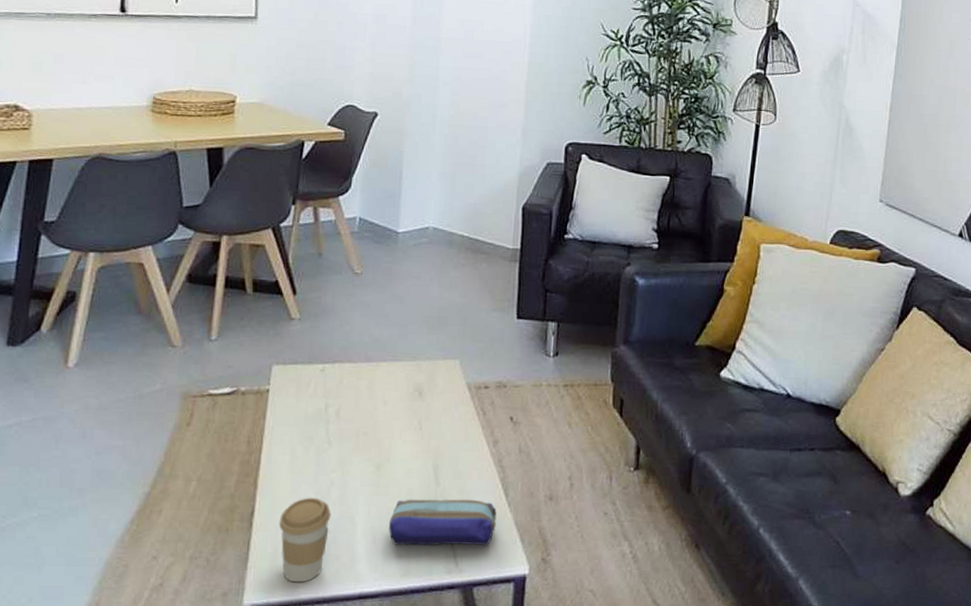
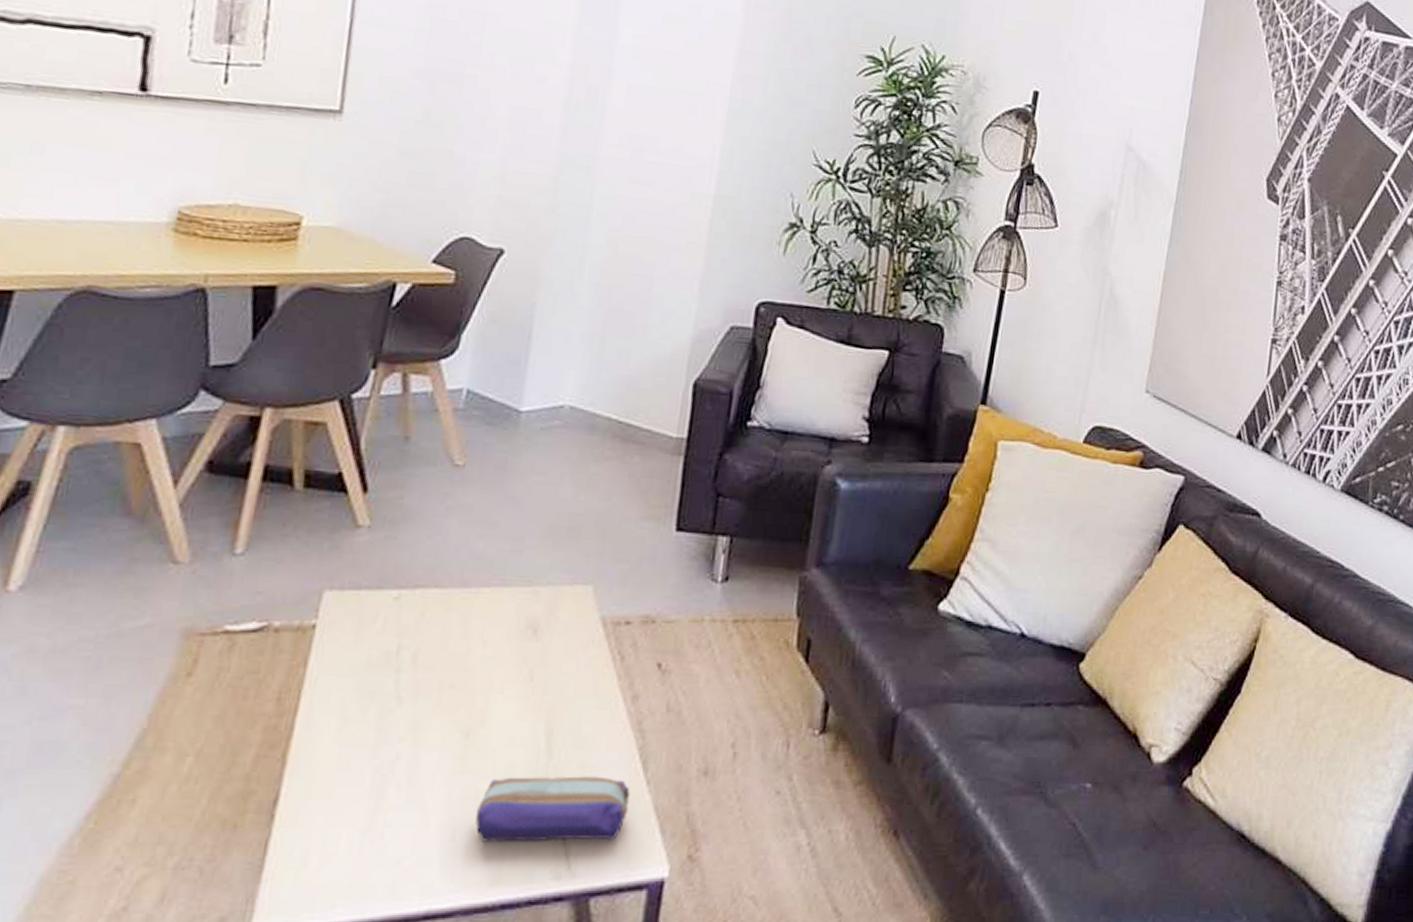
coffee cup: present [279,497,331,583] -> none [314,777,394,899]

